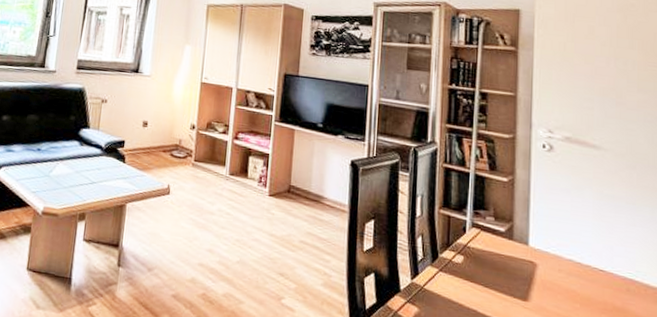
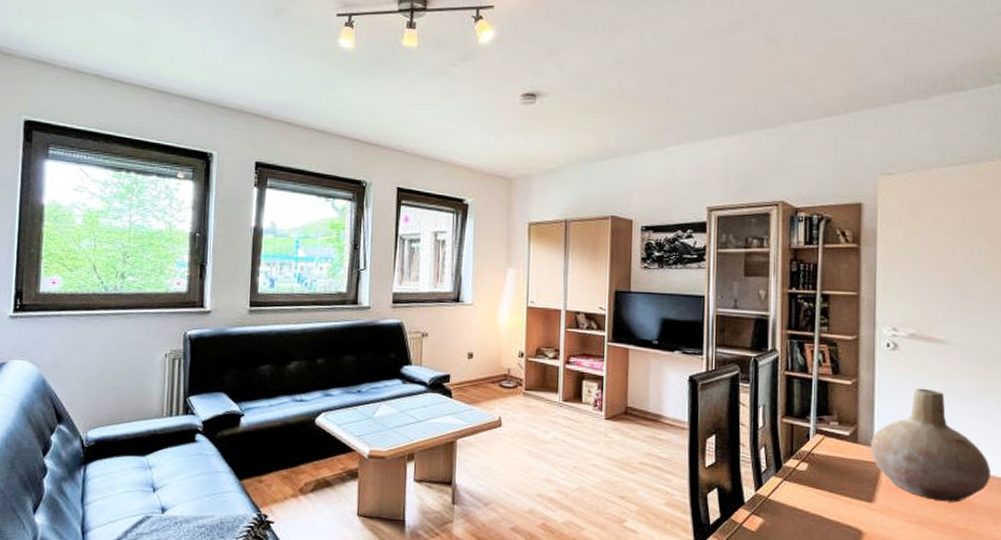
vase: none [526,190,645,309] -> present [871,388,991,503]

